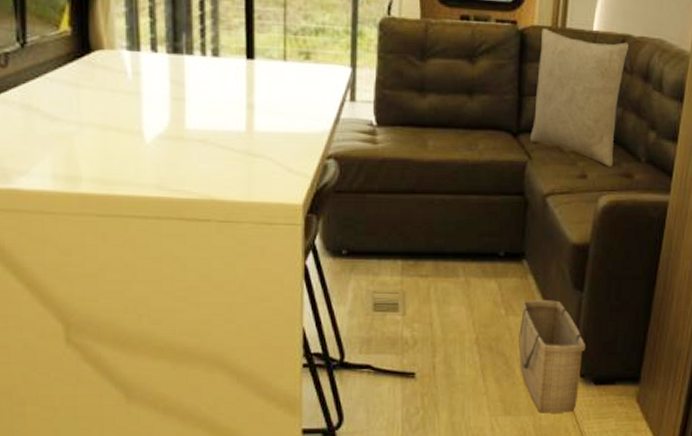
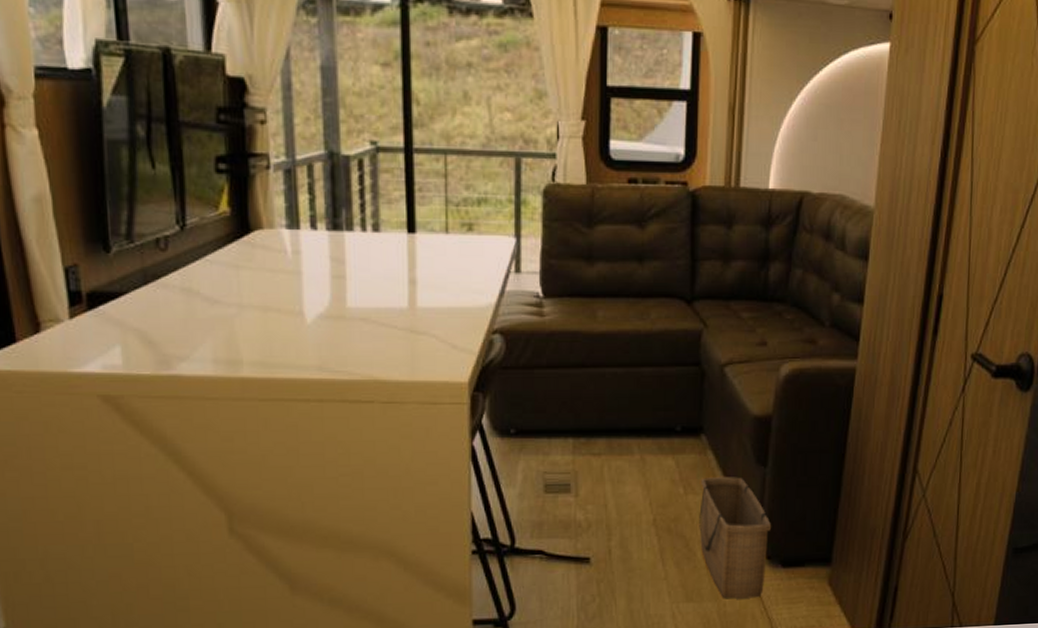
pillow: present [530,29,629,167] -> none [705,189,807,333]

